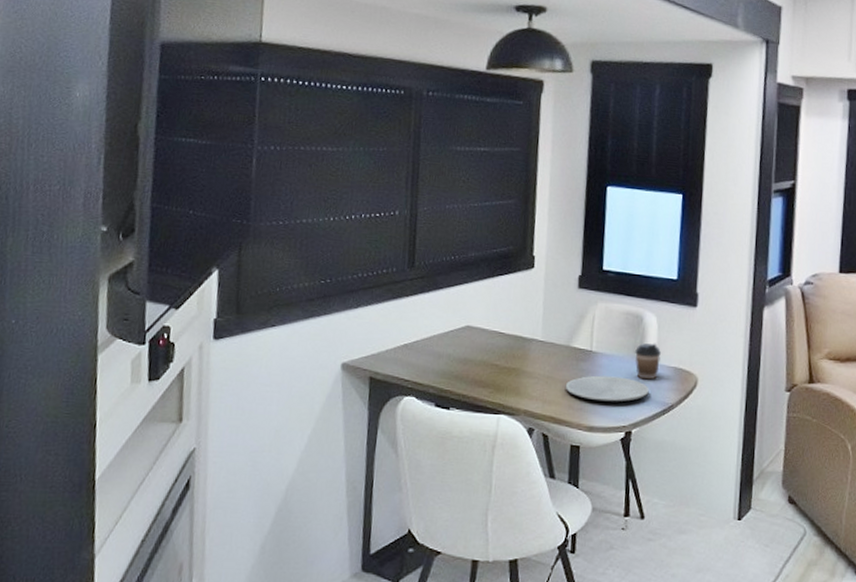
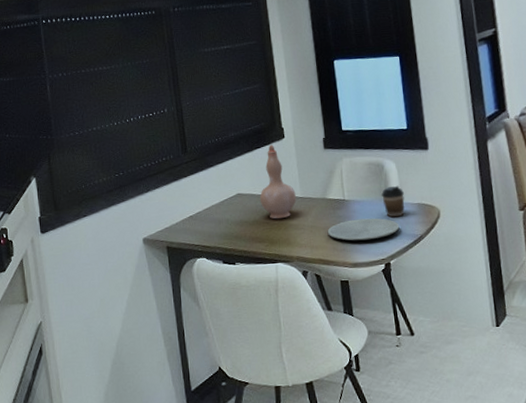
vase: none [492,273,536,363] -> present [259,144,296,219]

